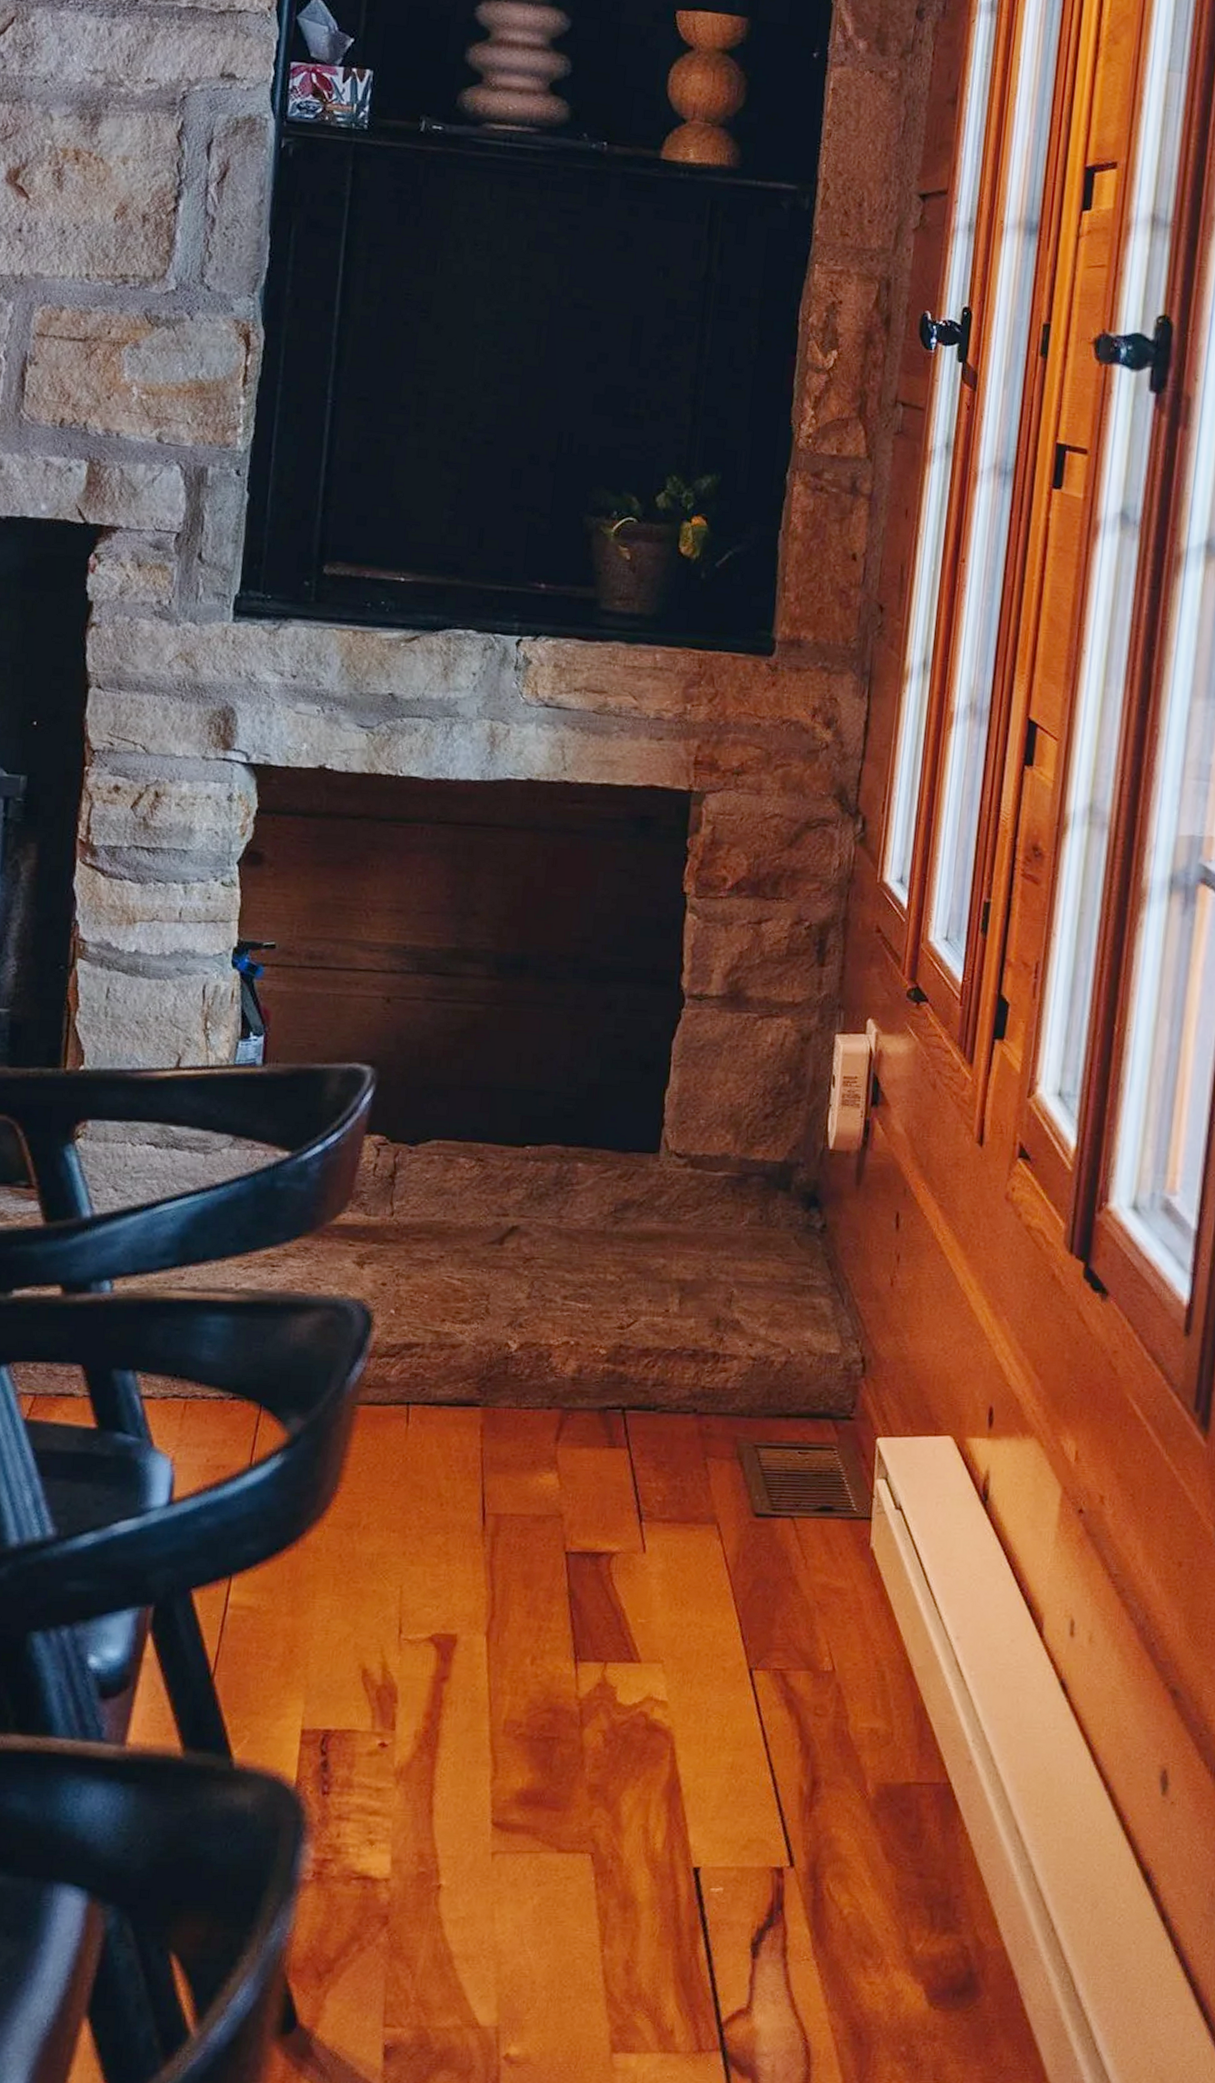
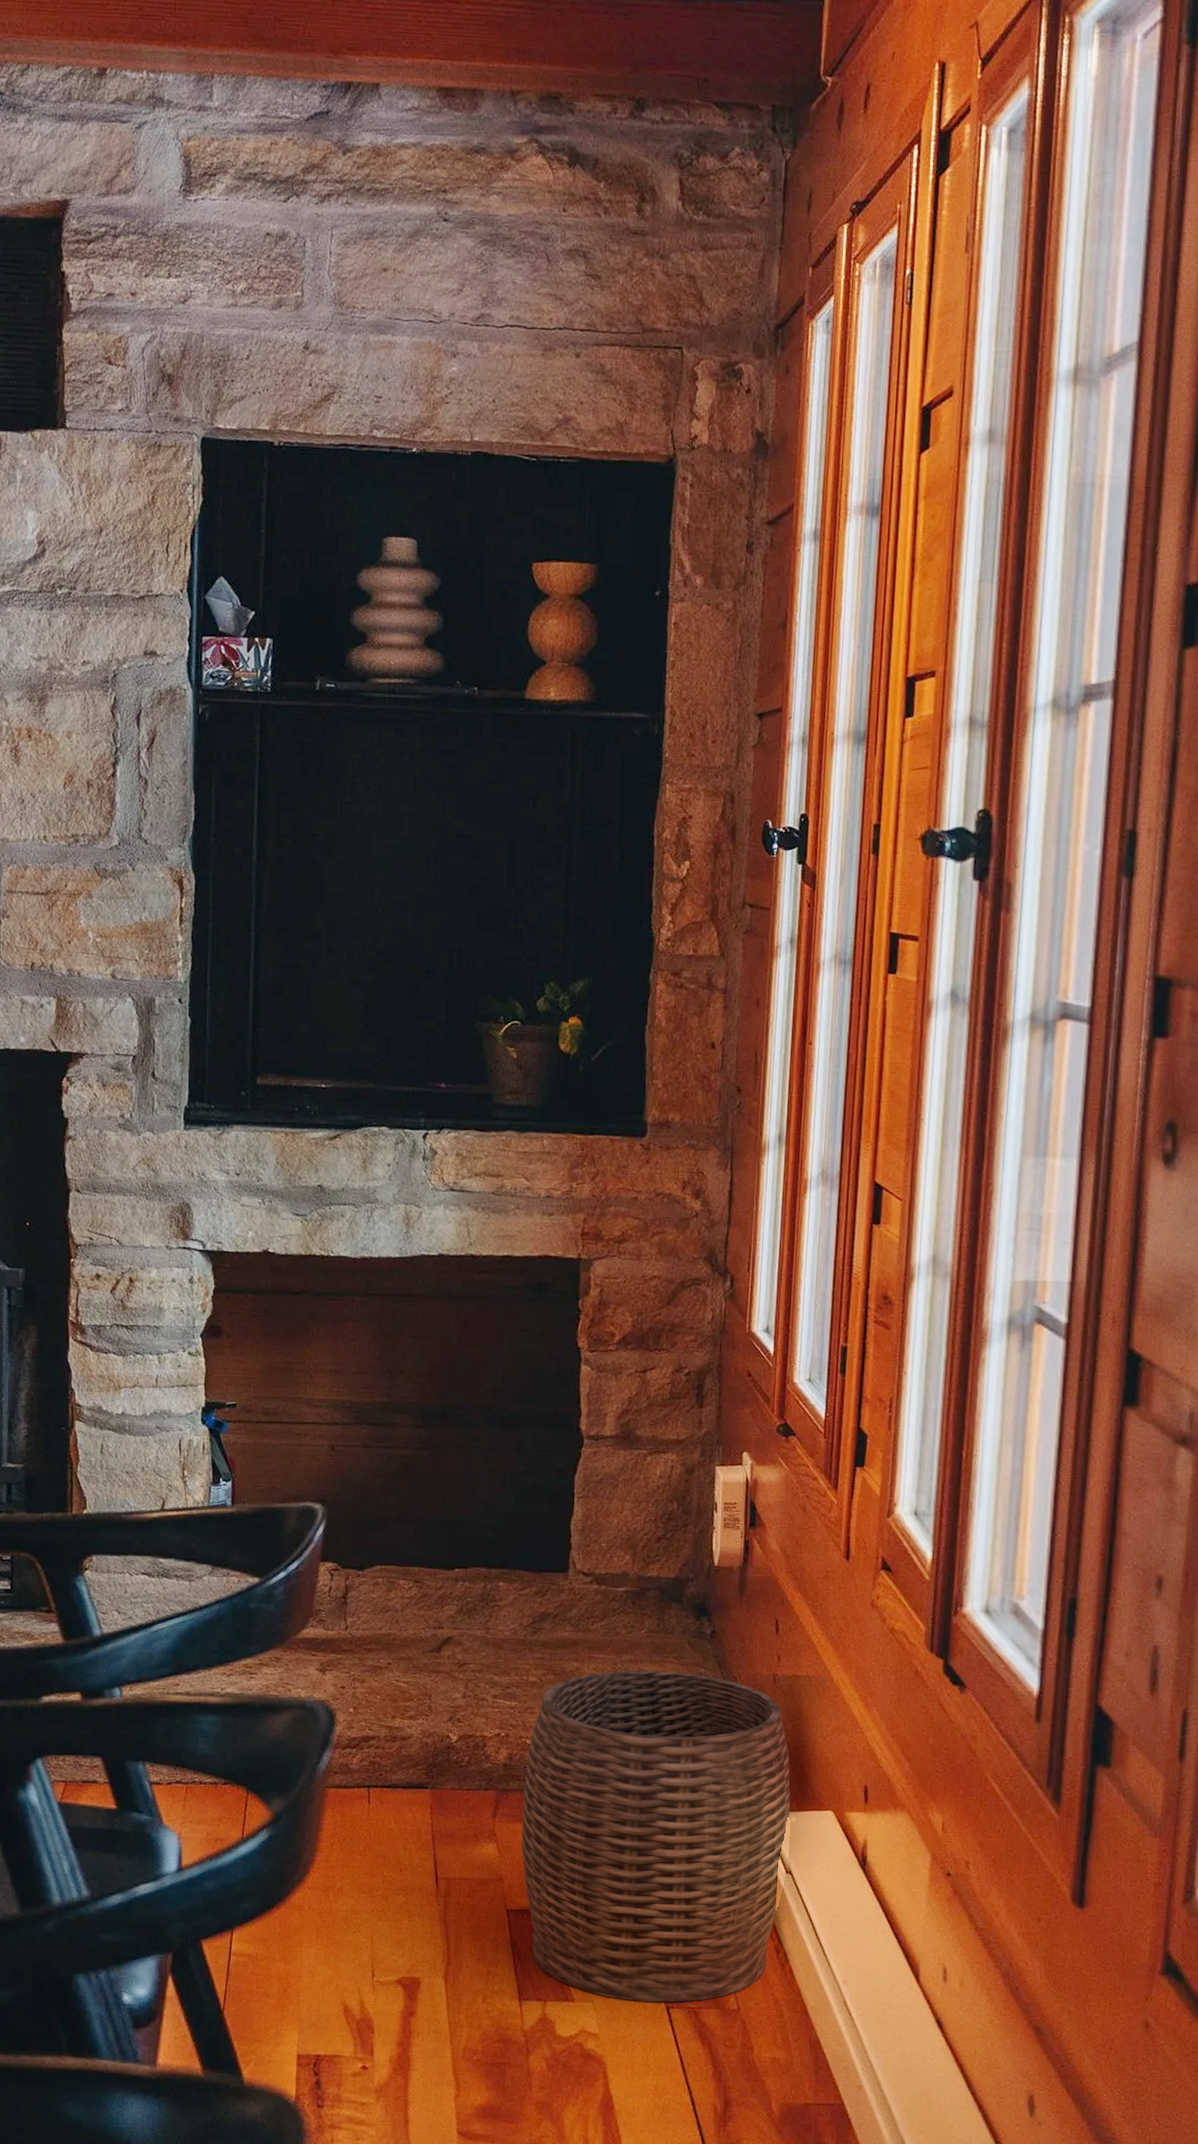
woven basket: none [587,1269,906,1663] -> present [521,1670,791,2003]

